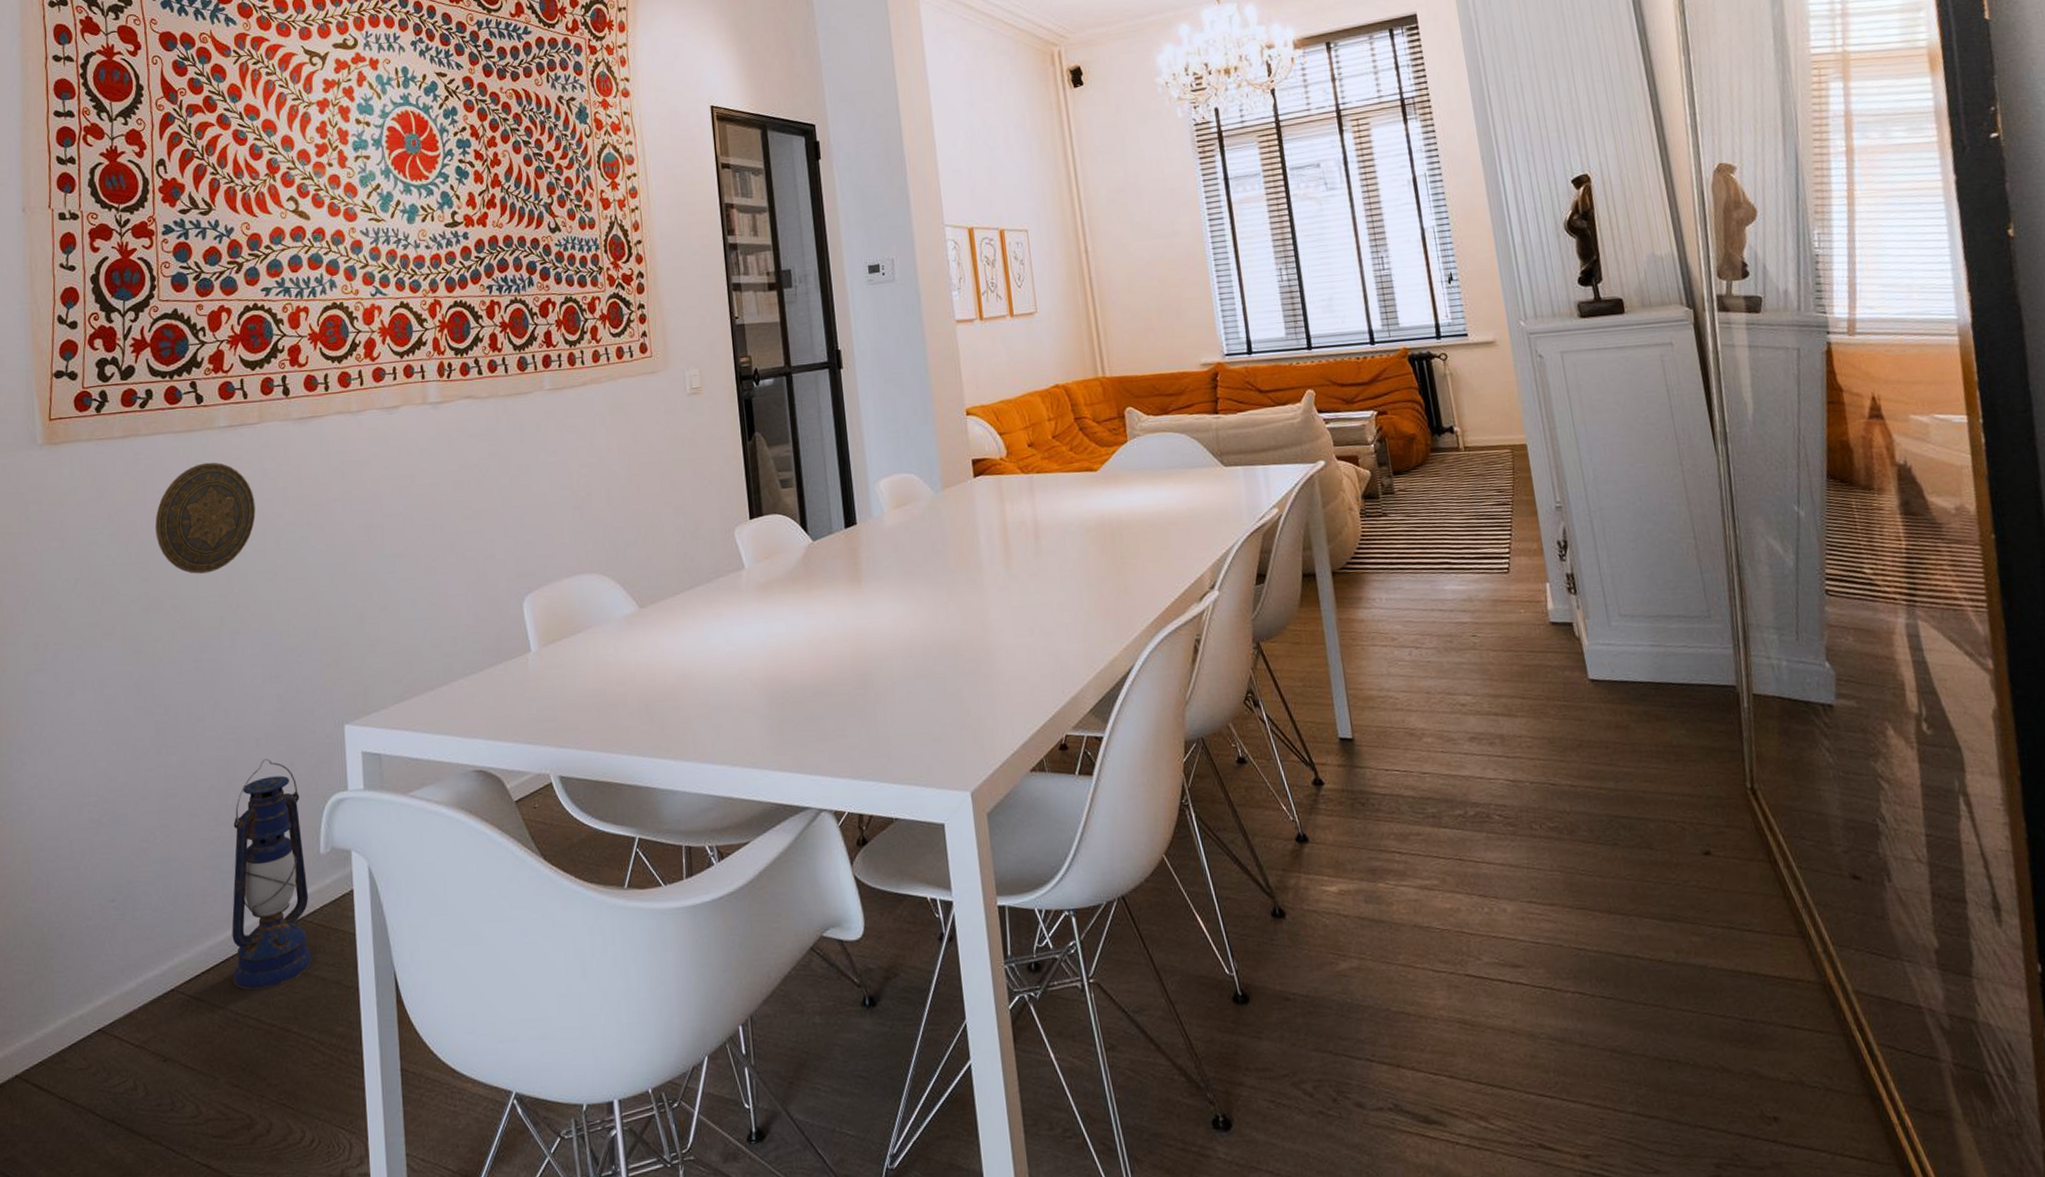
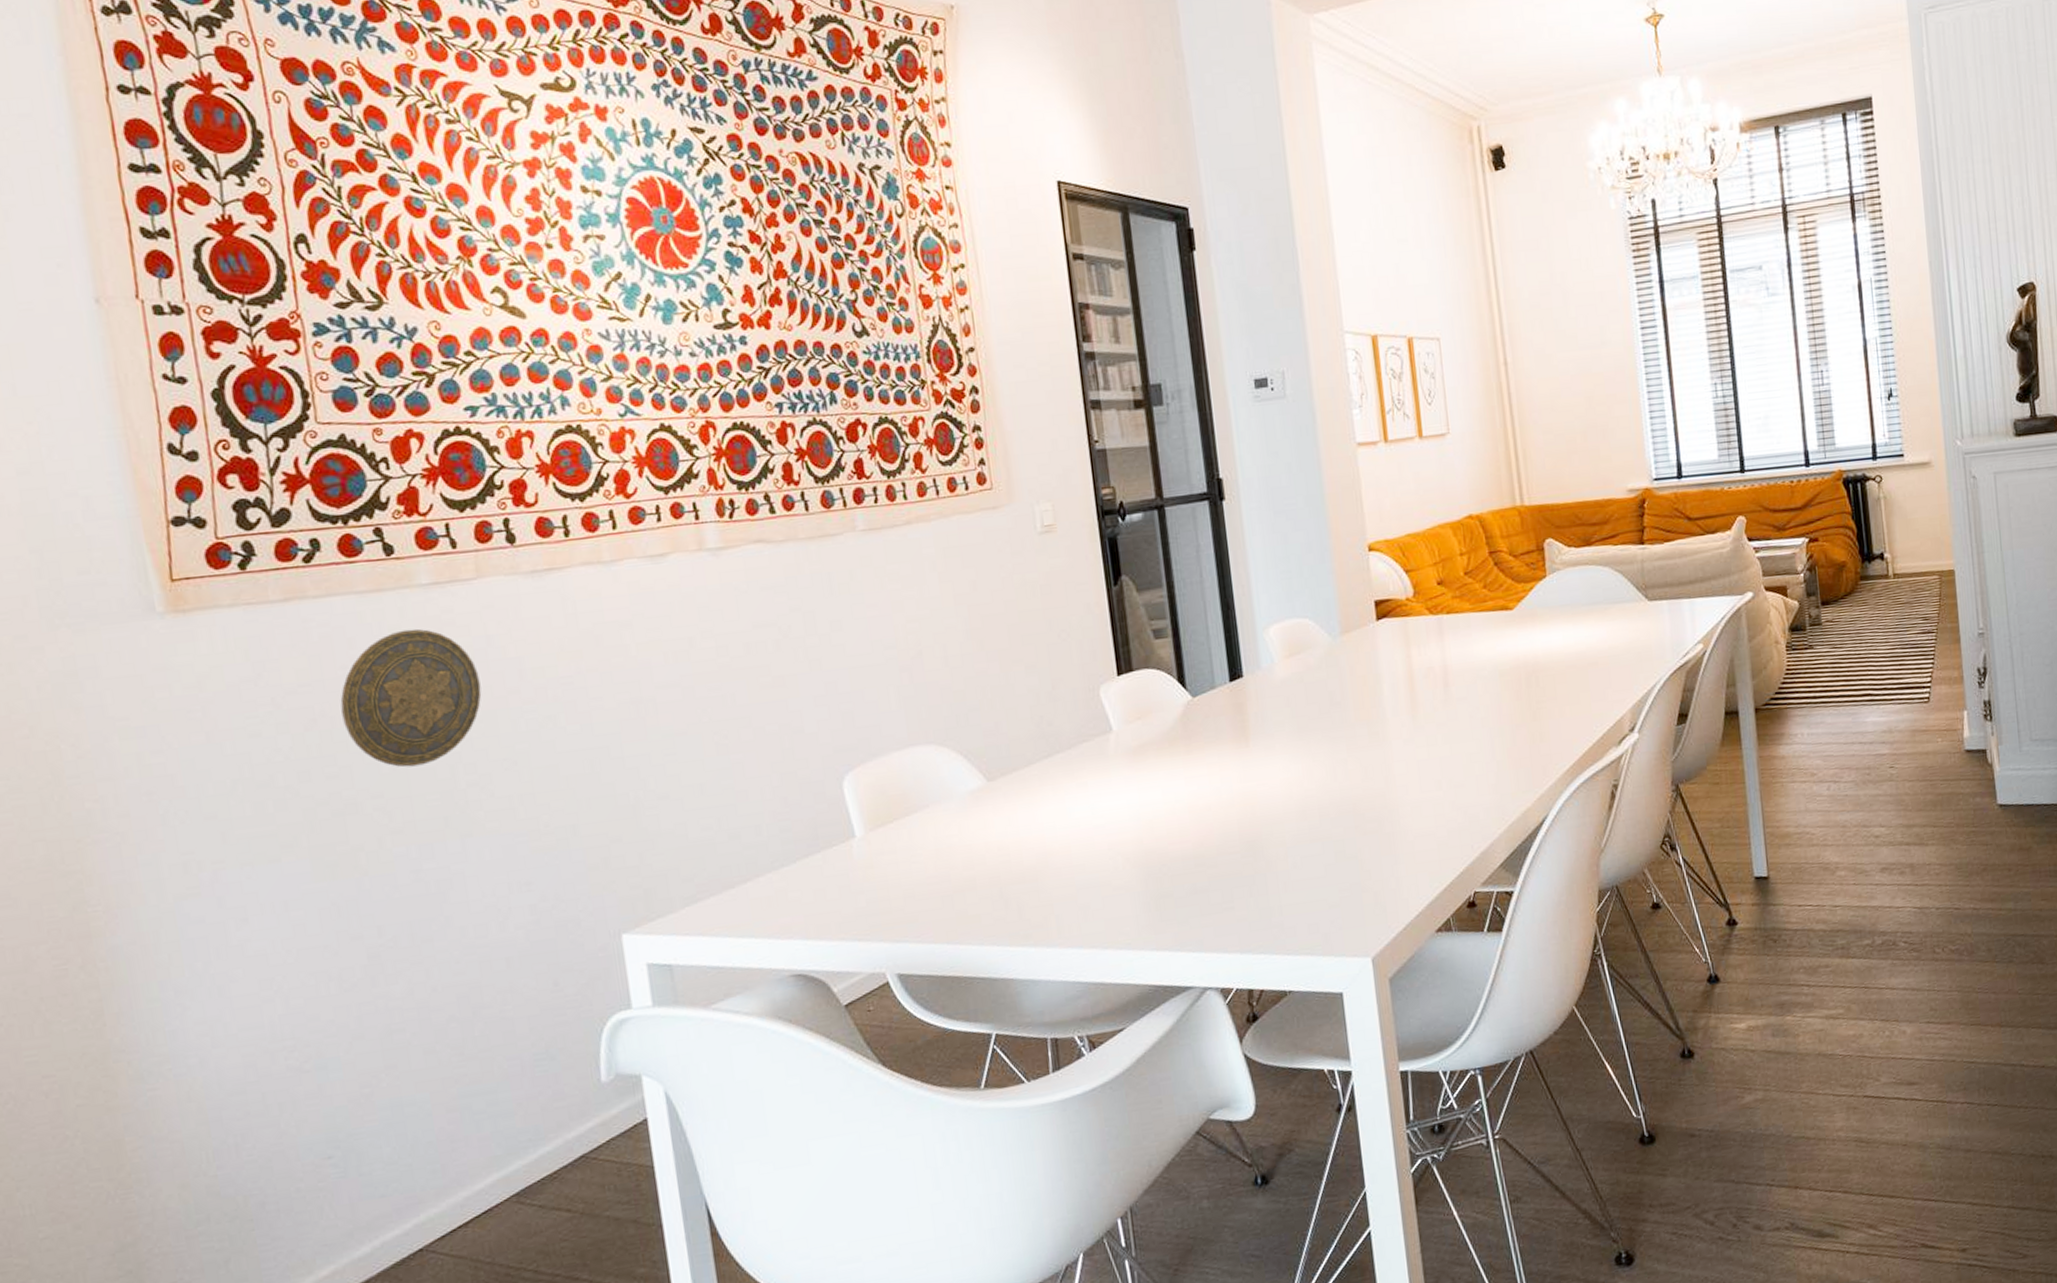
lantern: present [232,758,313,991] -> none [484,979,601,1241]

